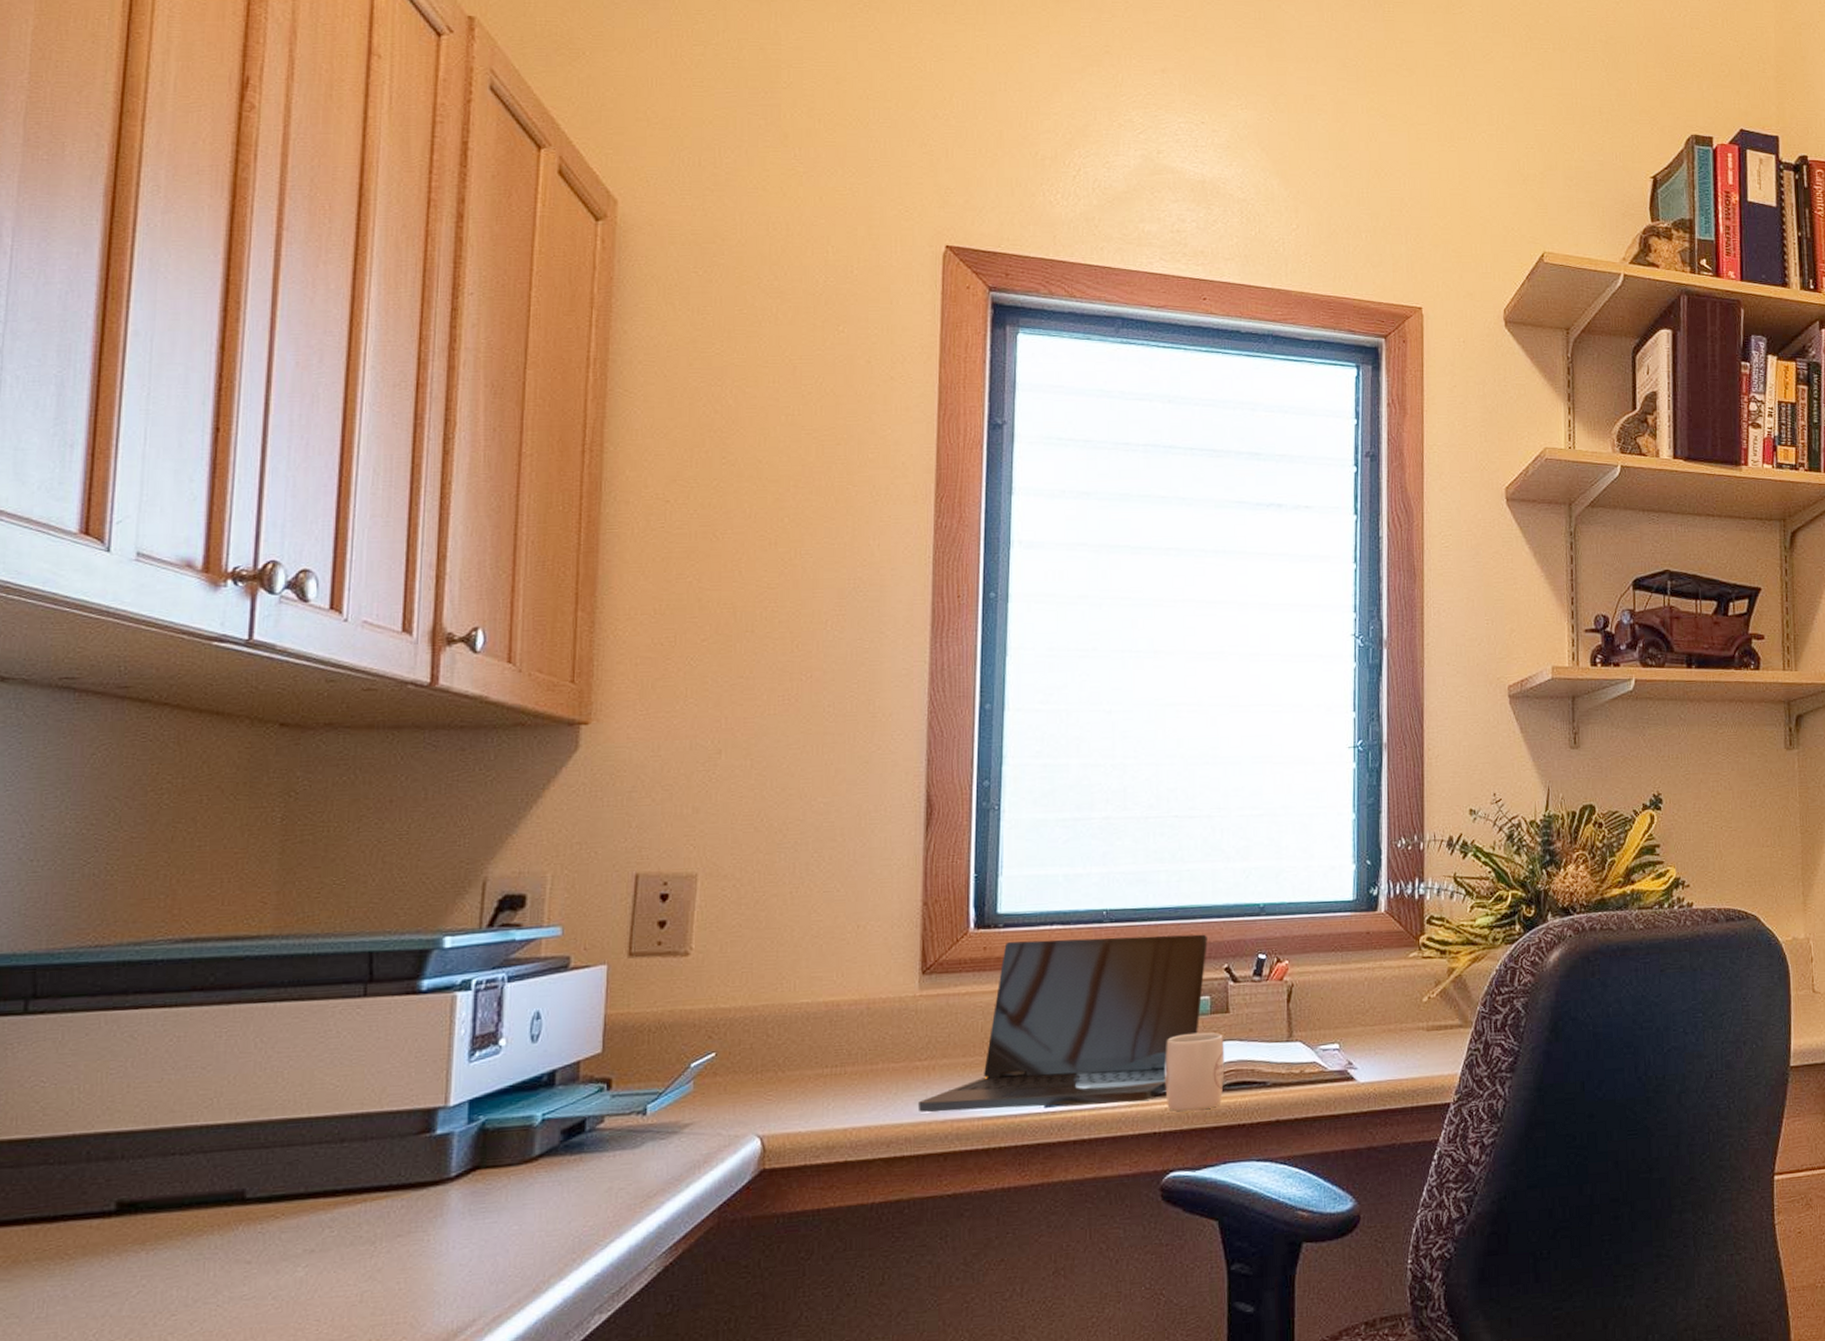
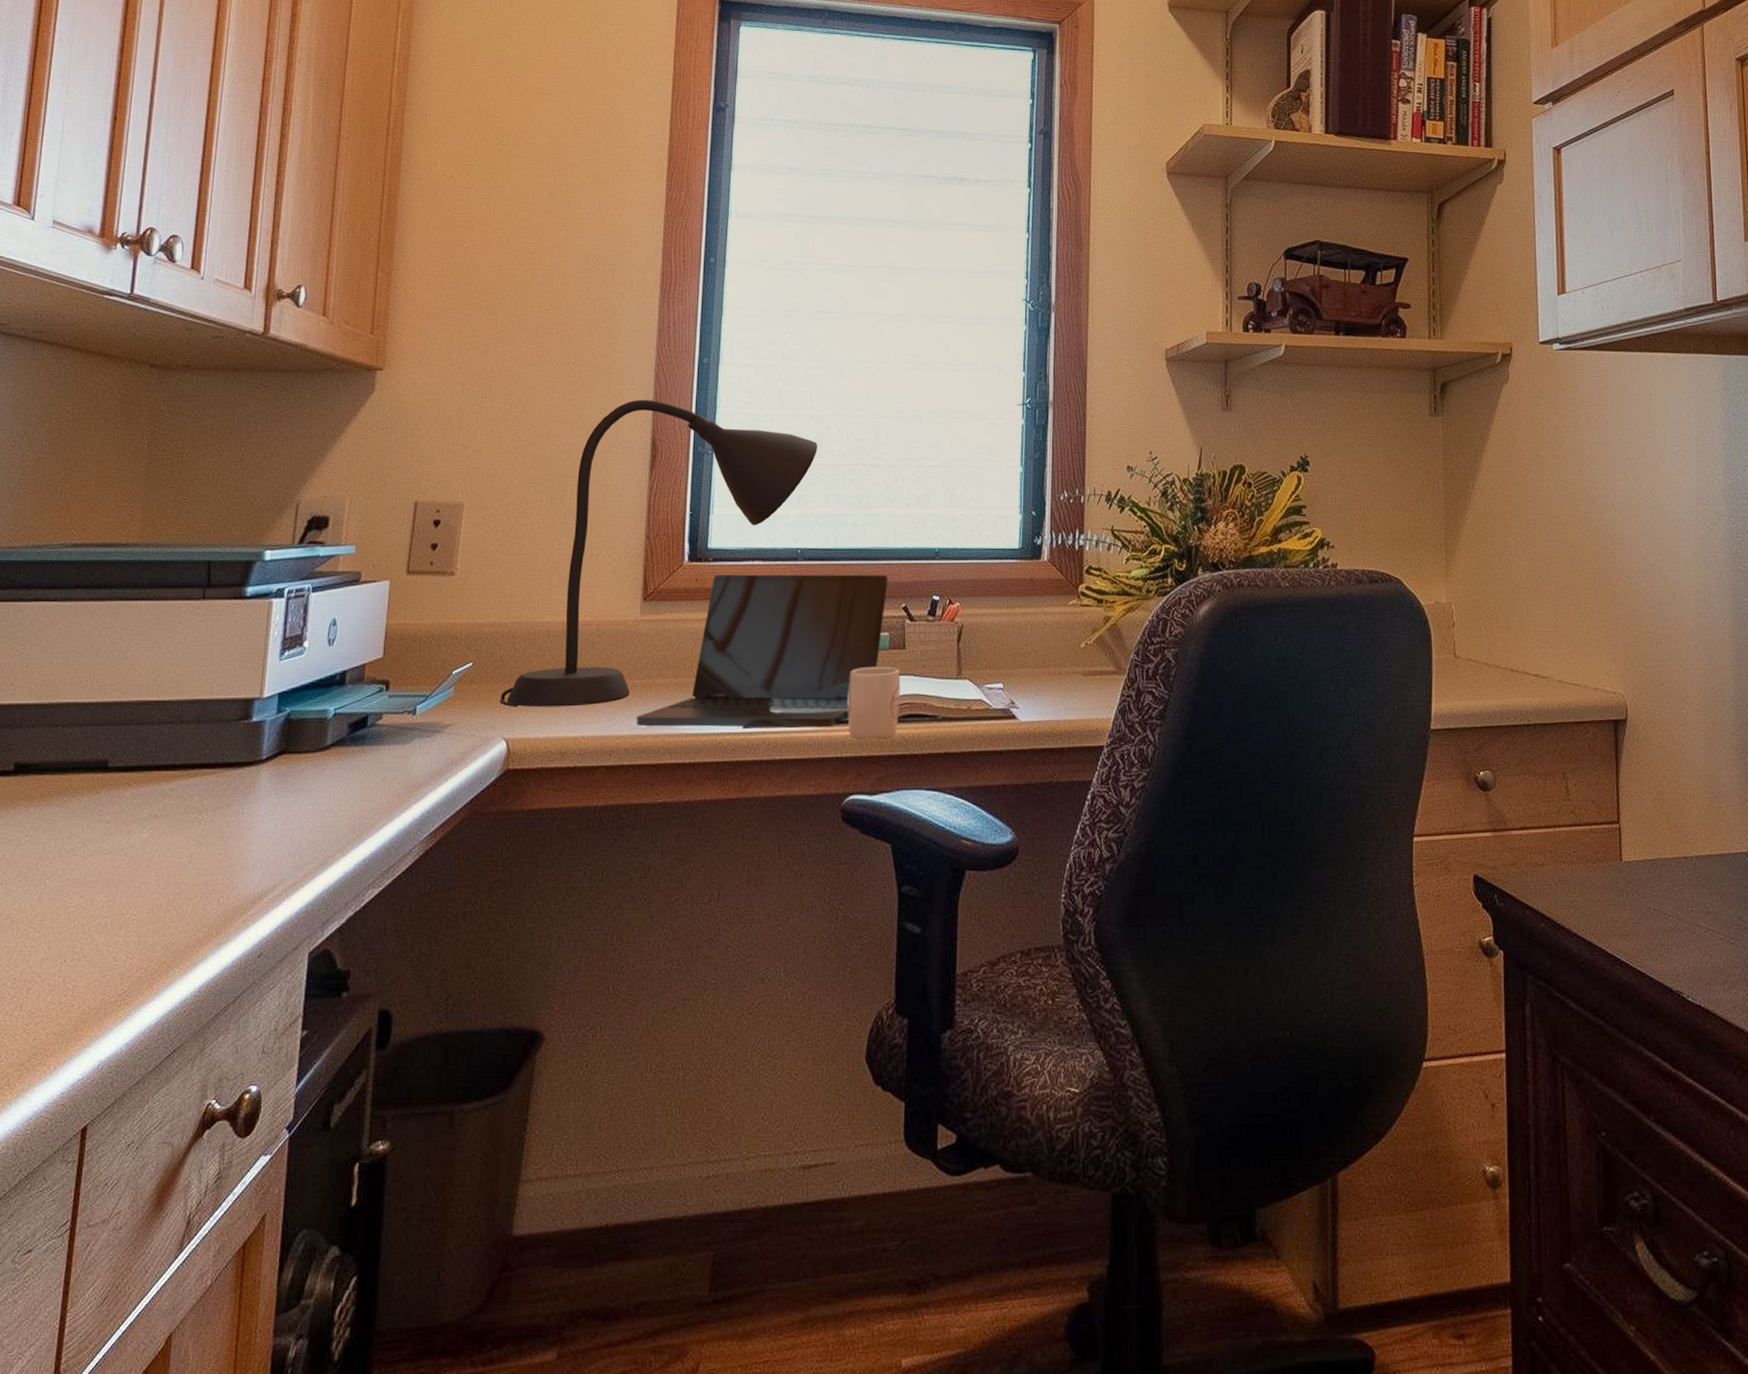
desk lamp: none [751,750,1122,1101] -> present [500,399,817,708]

